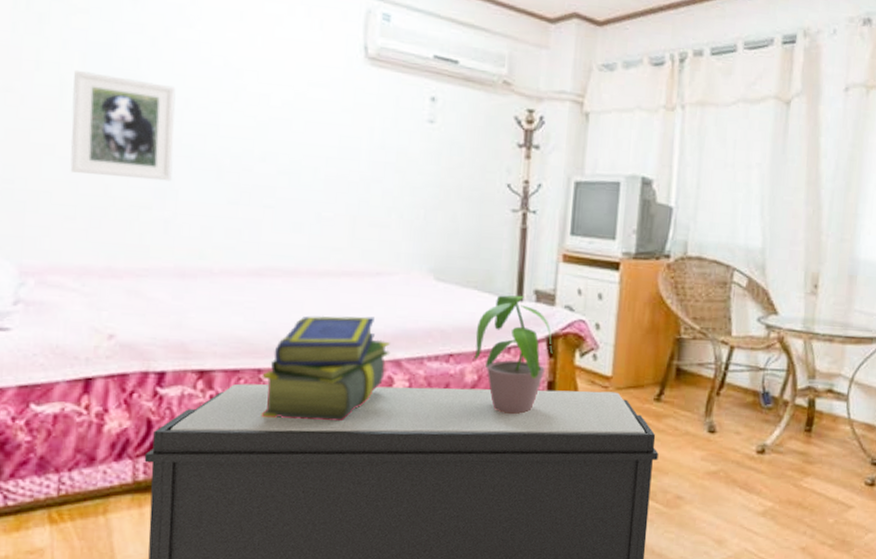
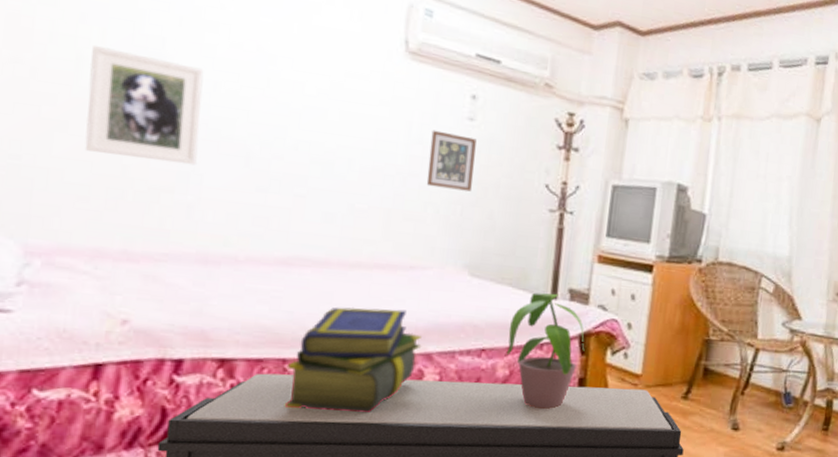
picture frame: none [389,134,437,195] -> present [426,130,477,192]

